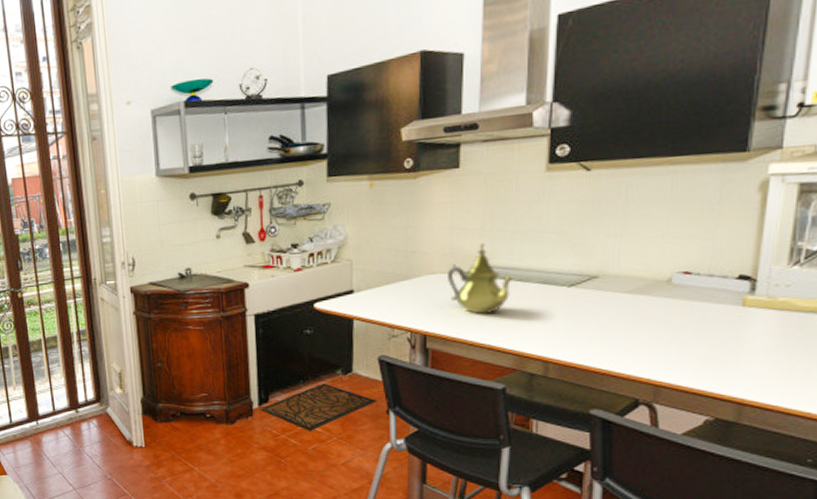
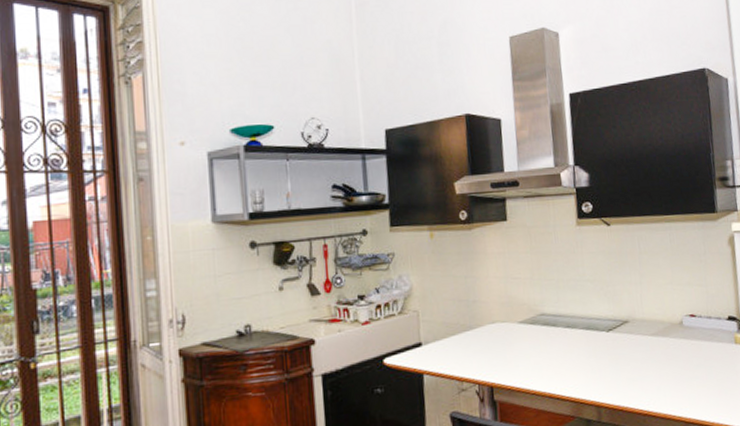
teapot: present [448,242,516,315] -> none [506,291,564,363]

